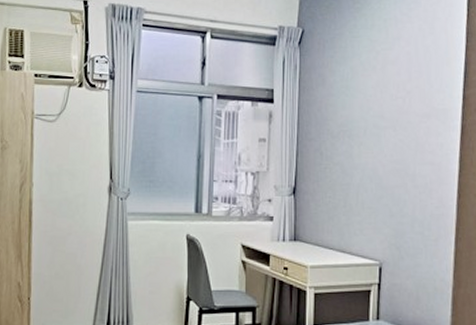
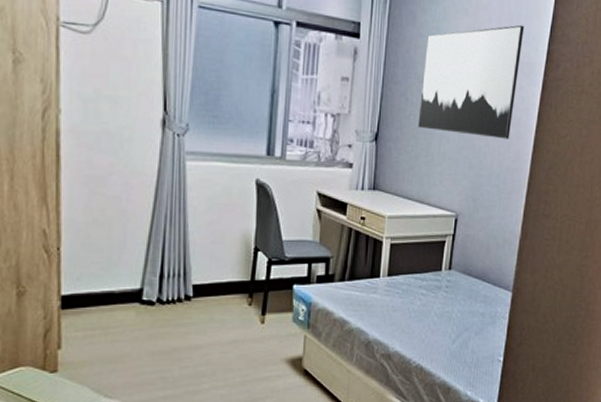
wall art: none [334,74,436,185] -> present [417,25,525,139]

